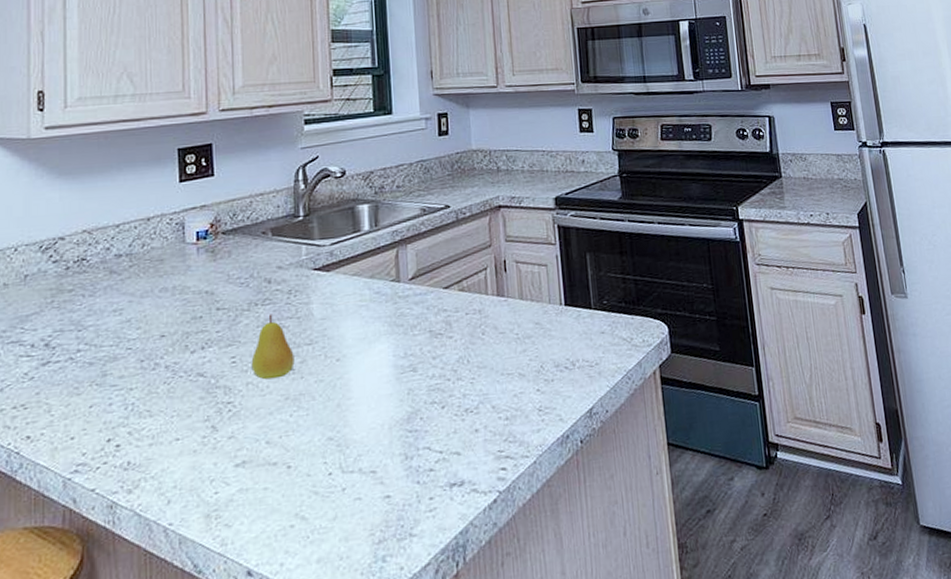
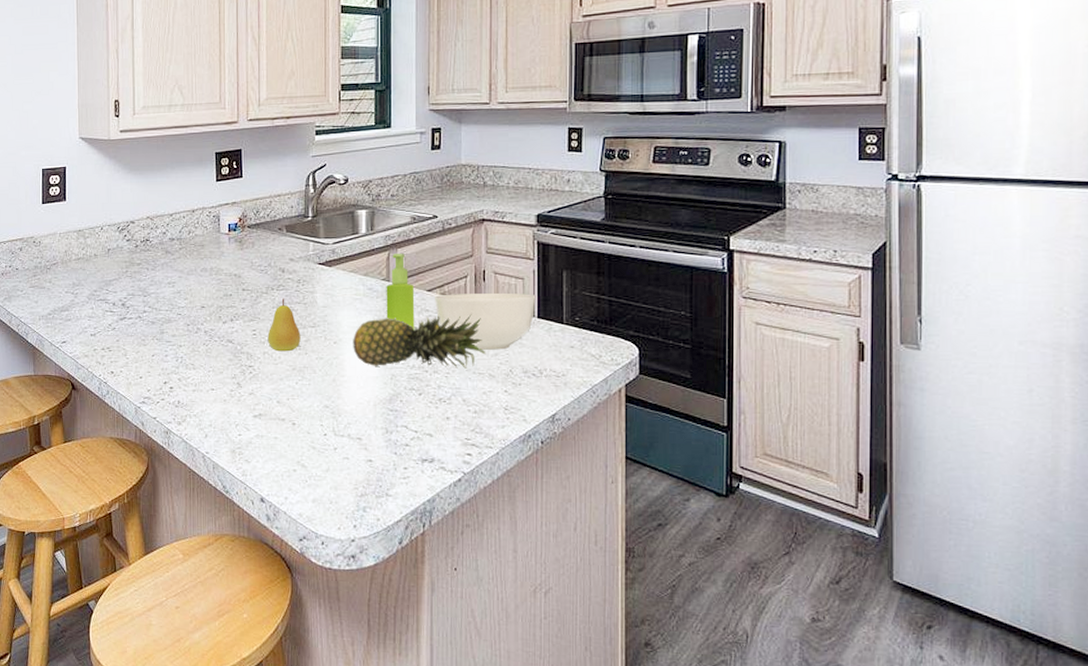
fruit: none [359,308,514,382] -> present [353,313,486,369]
soap dispenser: none [396,249,432,333] -> present [386,254,415,329]
bowl: none [453,280,562,348] -> present [435,292,536,350]

